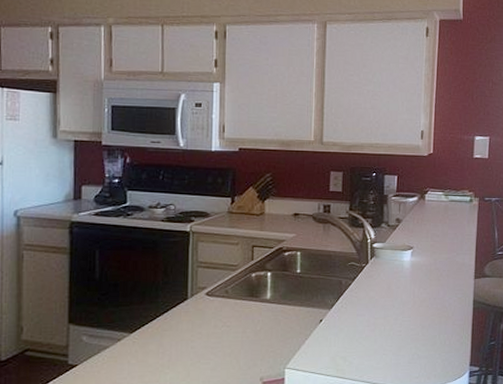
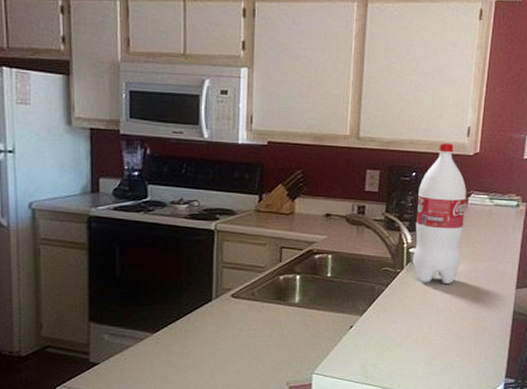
bottle: none [376,146,424,277] -> present [412,143,467,285]

